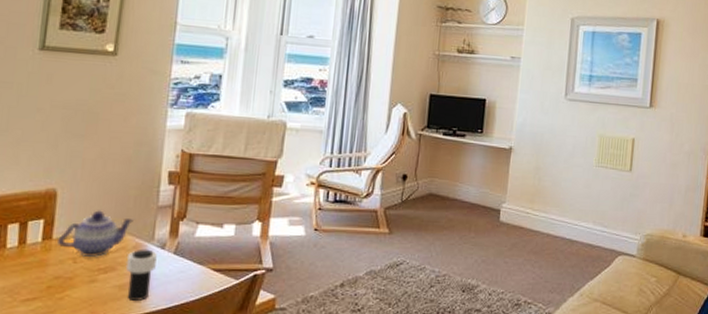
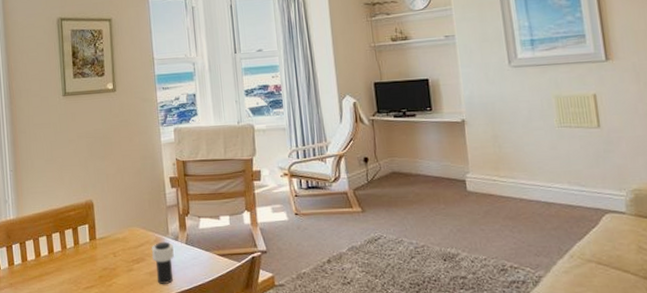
teapot: present [57,210,135,257] -> none [100,213,152,251]

